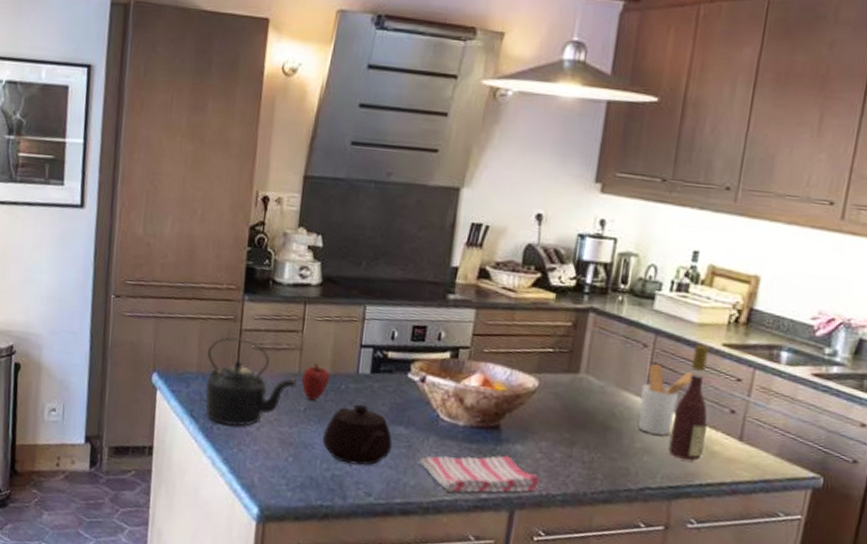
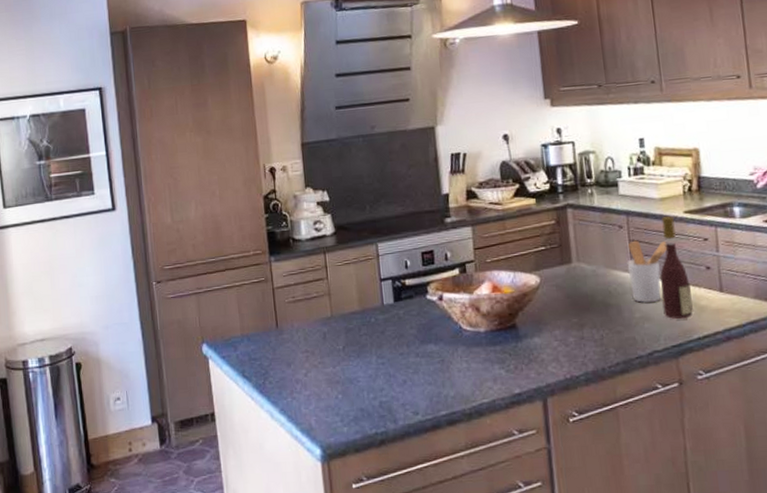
kettle: present [205,336,297,427] -> none [248,295,332,379]
apple: present [301,363,331,400] -> none [335,304,360,338]
teapot: present [323,404,393,465] -> none [364,332,428,389]
dish towel: present [418,455,540,493] -> none [452,350,562,394]

